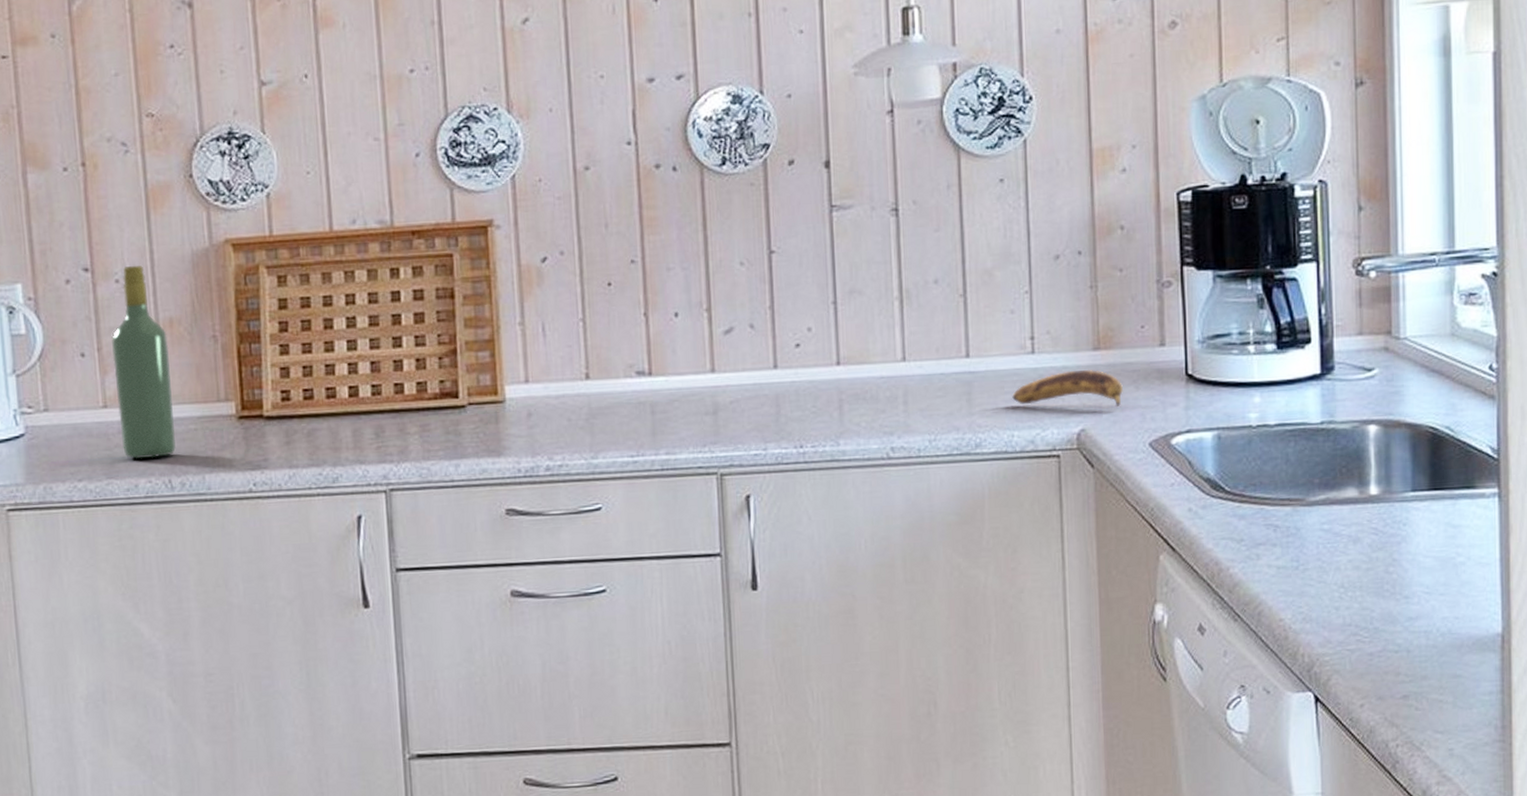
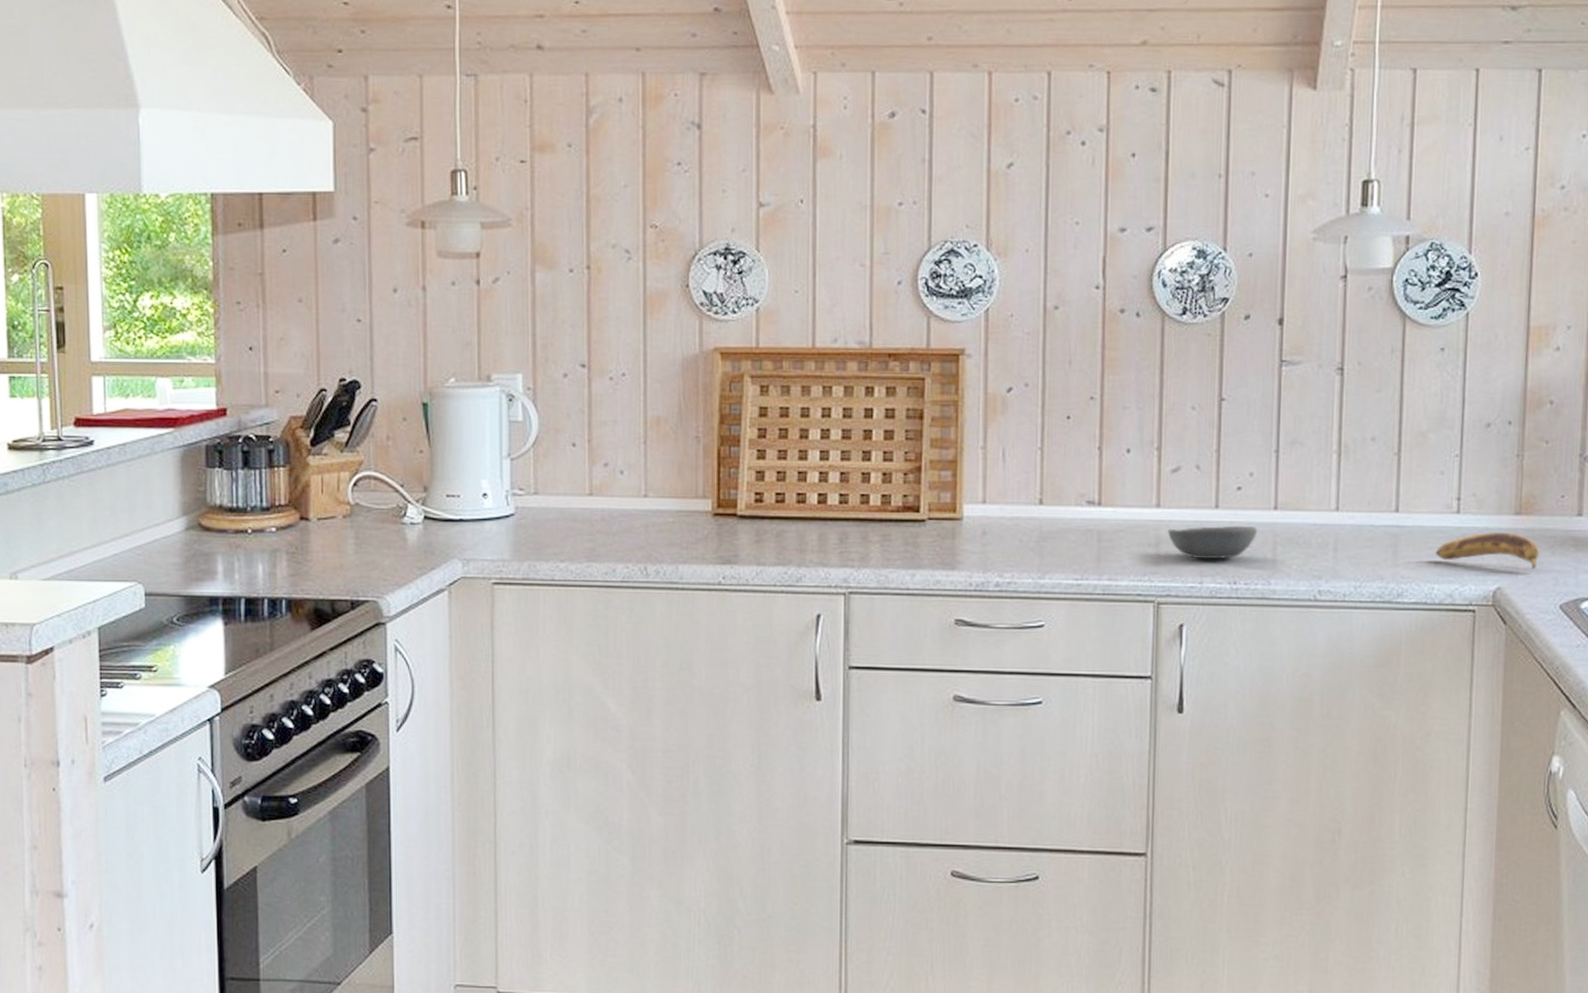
wine bottle: present [112,265,177,460] -> none [601,365,655,546]
bowl: none [724,384,821,425] -> present [1166,525,1258,560]

